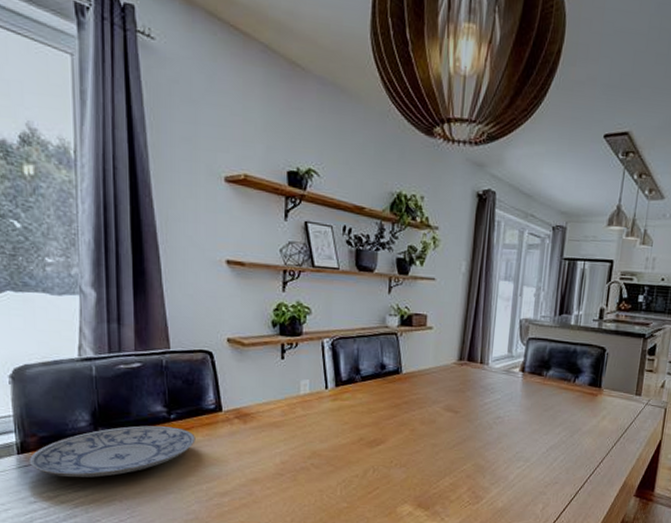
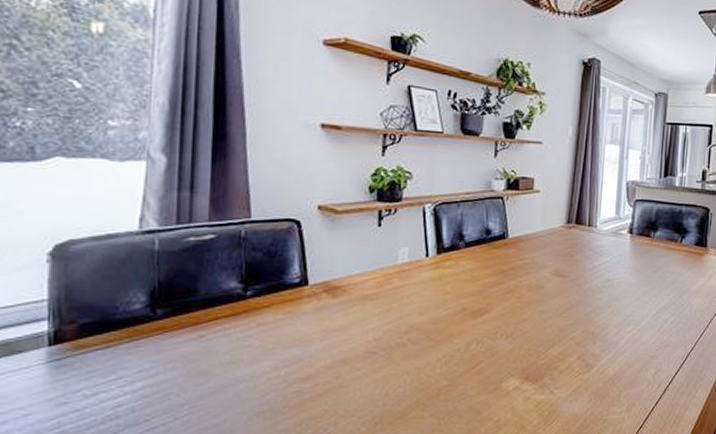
plate: present [28,425,196,478] -> none [62,305,275,370]

